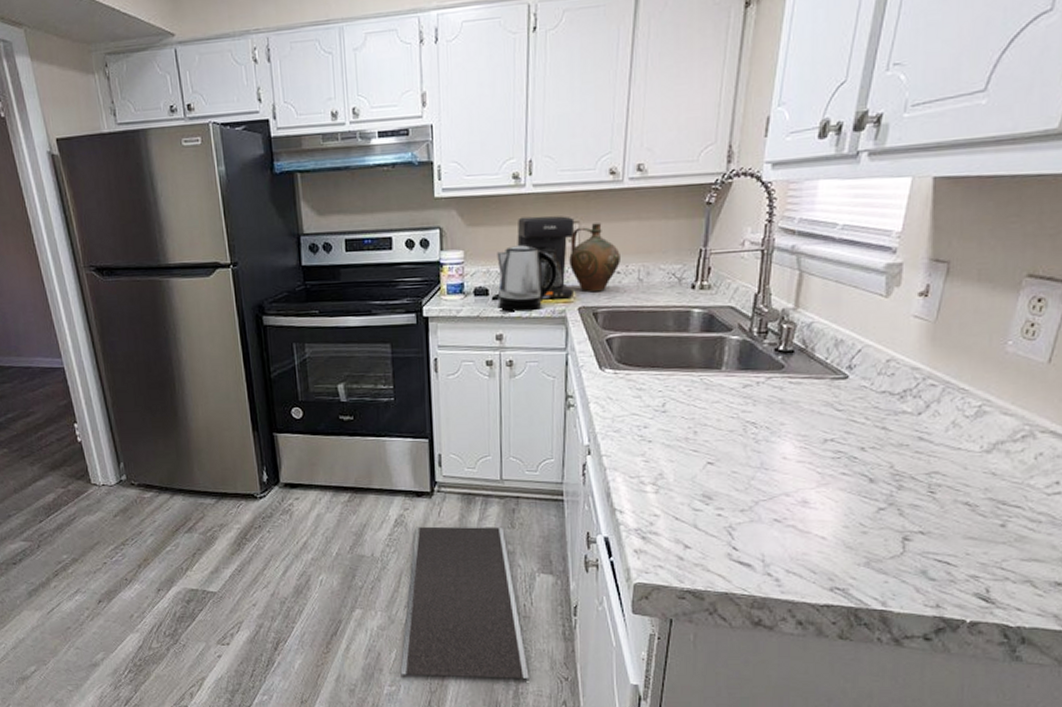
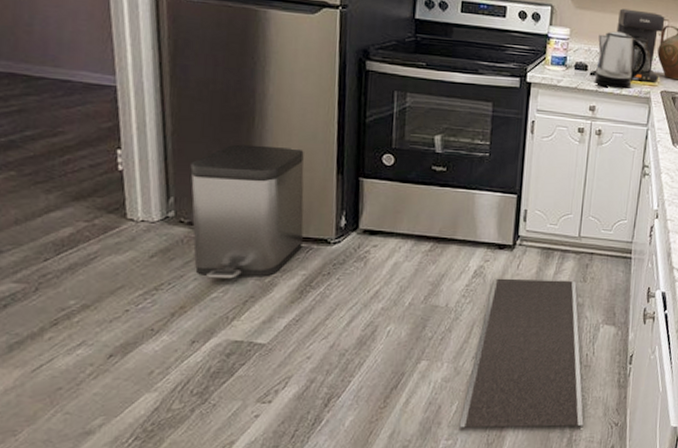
pedal bin: none [131,409,233,534] -> present [190,144,304,279]

